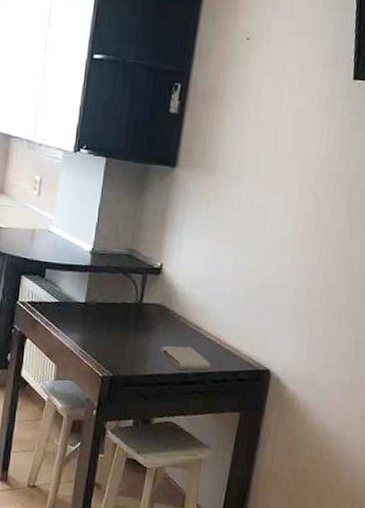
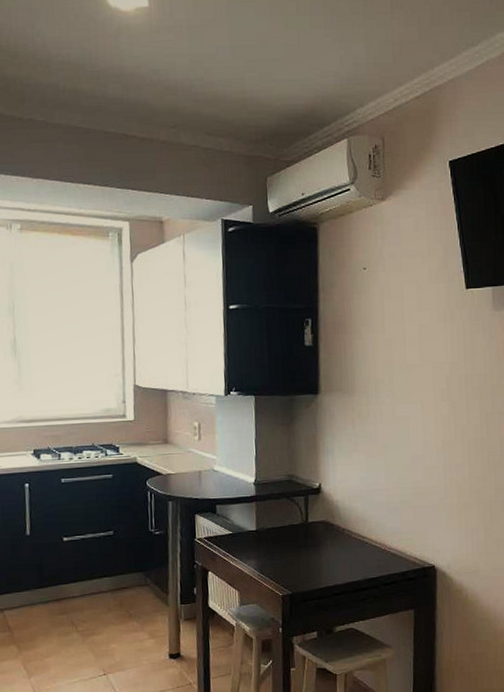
washcloth: present [160,345,211,371] -> none [332,555,380,578]

